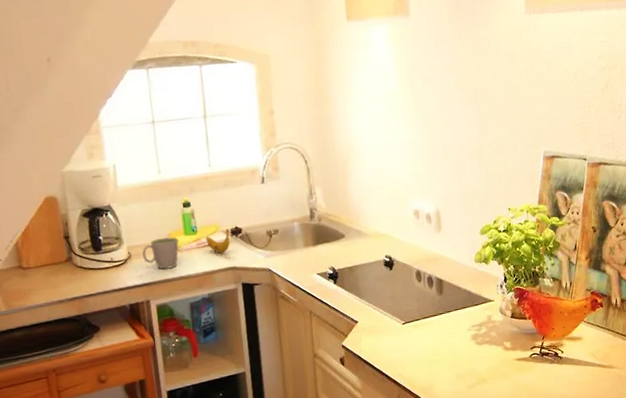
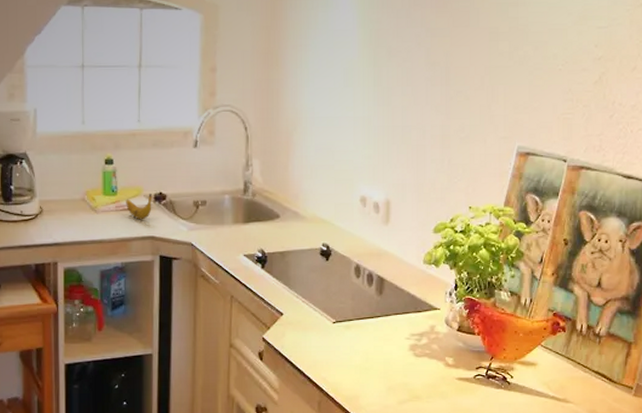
mug: present [142,237,179,270] -> none [55,196,96,230]

